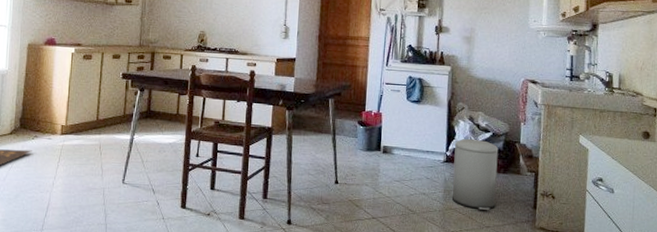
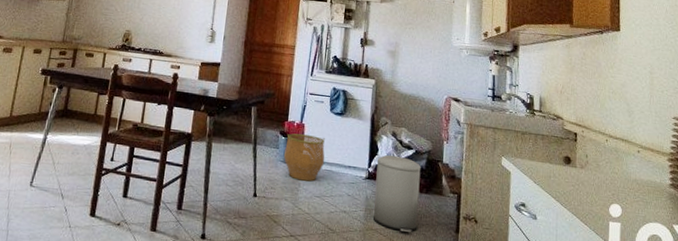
basket: none [362,122,403,167] -> present [283,133,326,182]

